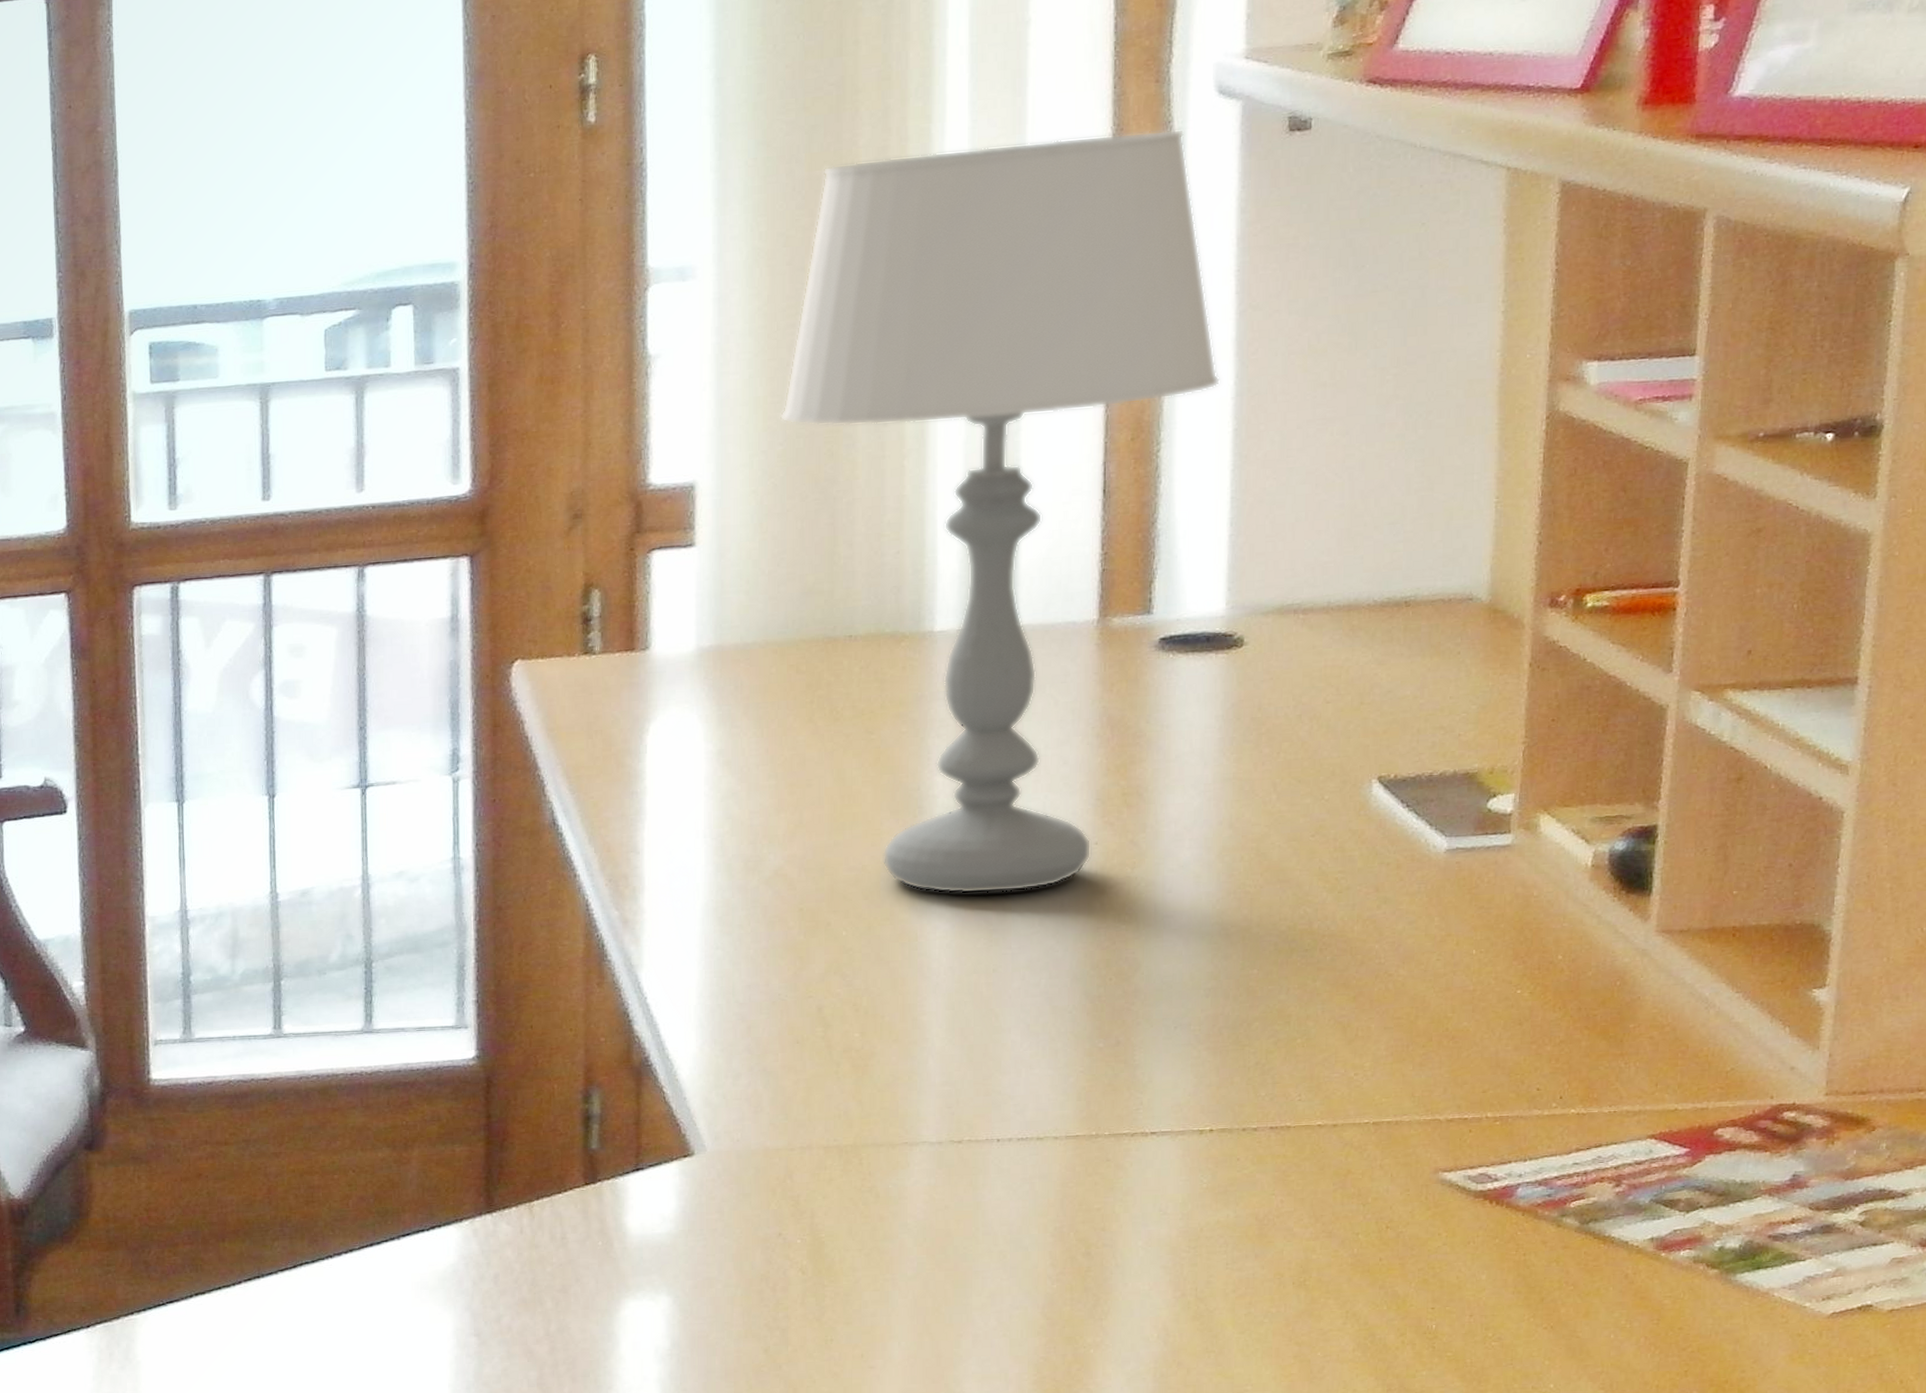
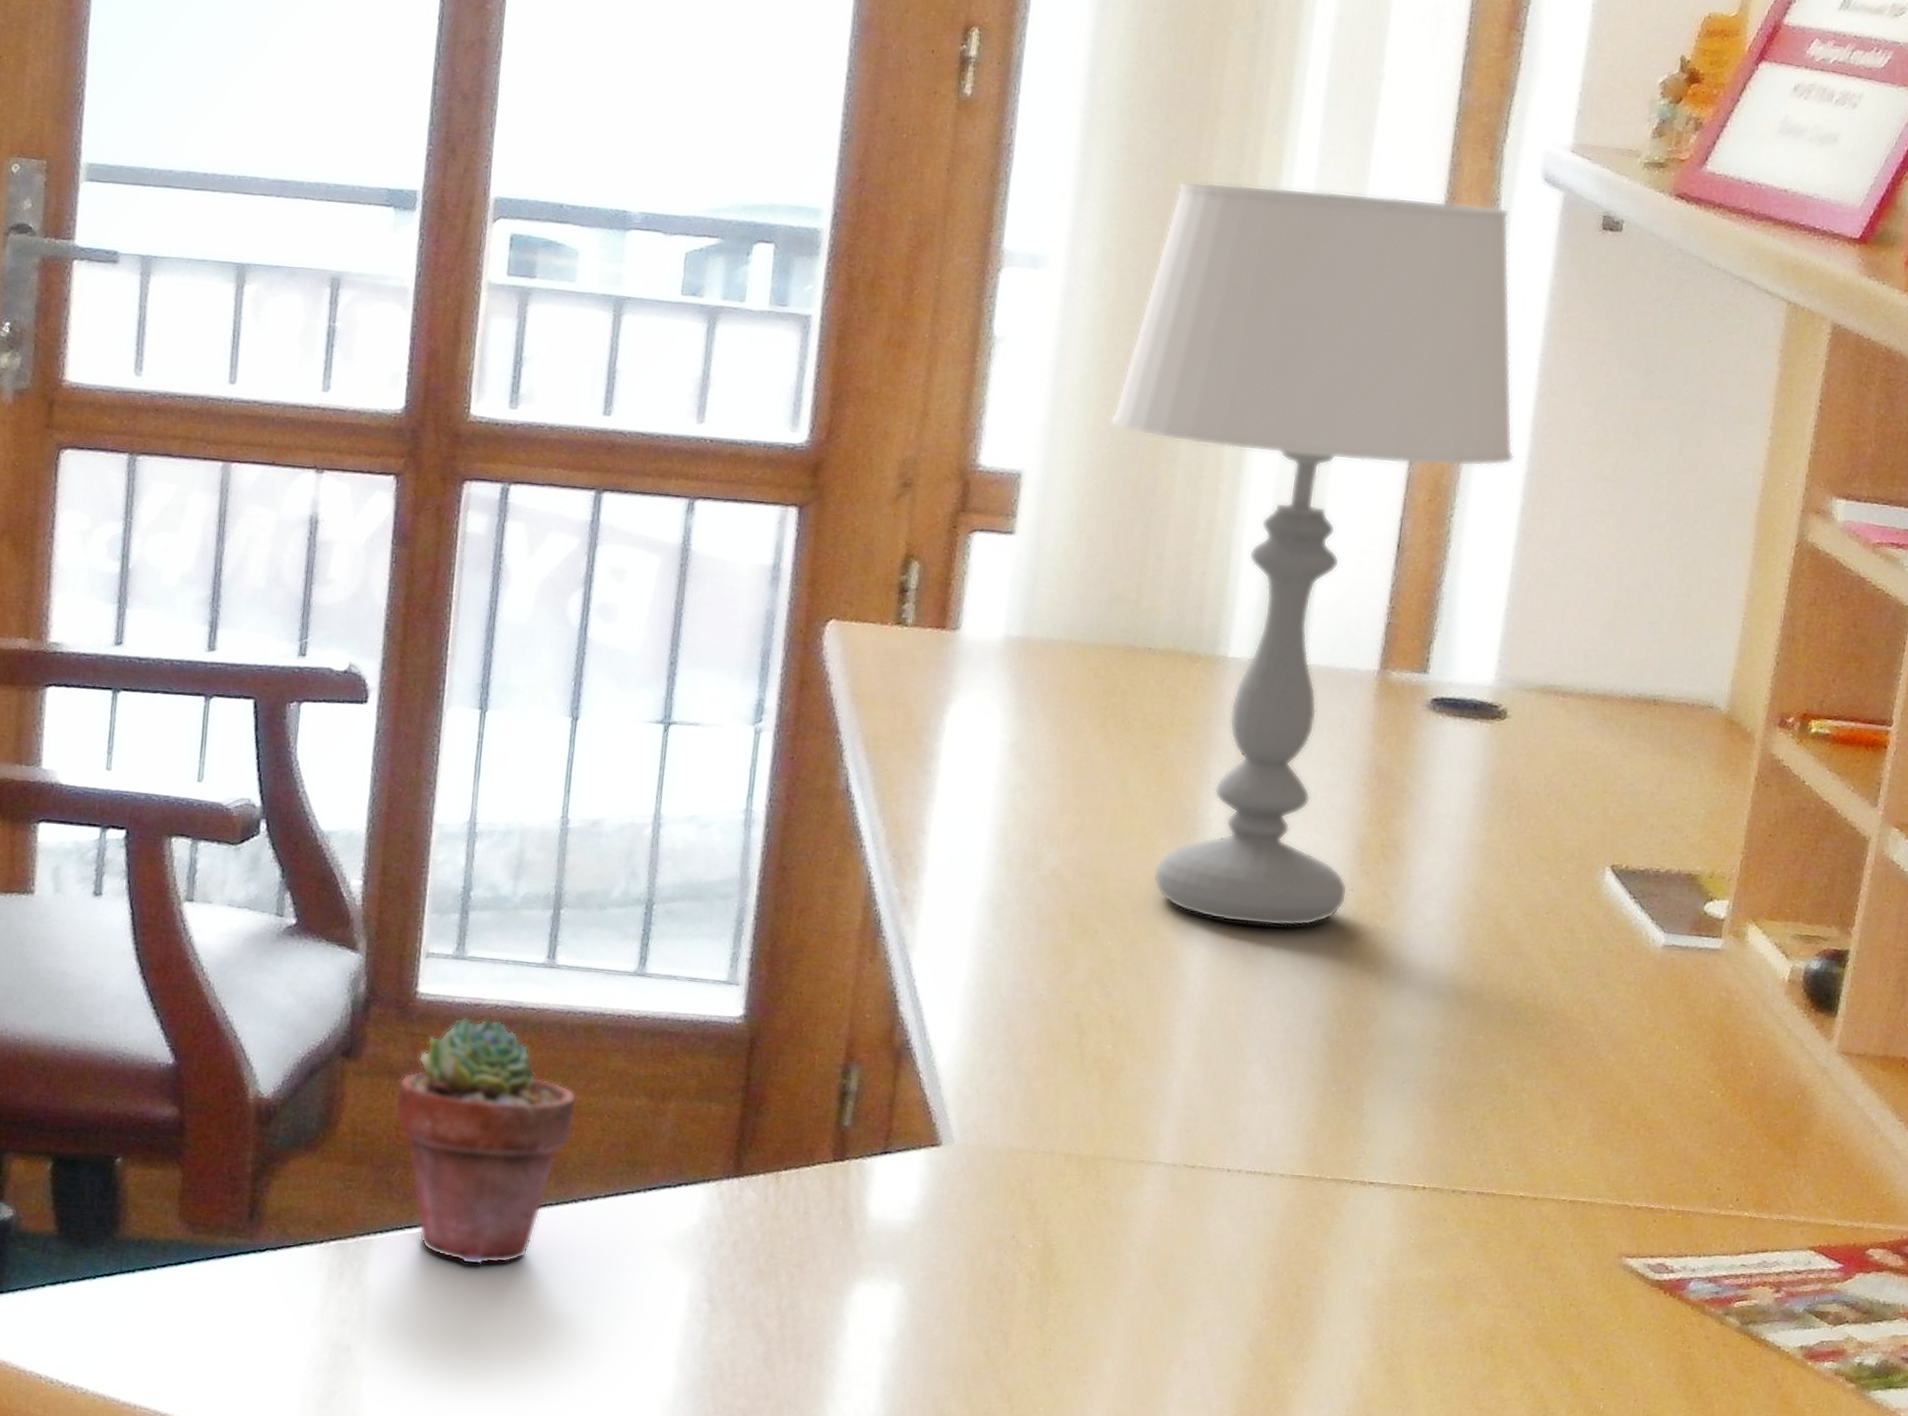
potted succulent: none [142,1094,320,1330] -> present [395,1016,577,1265]

